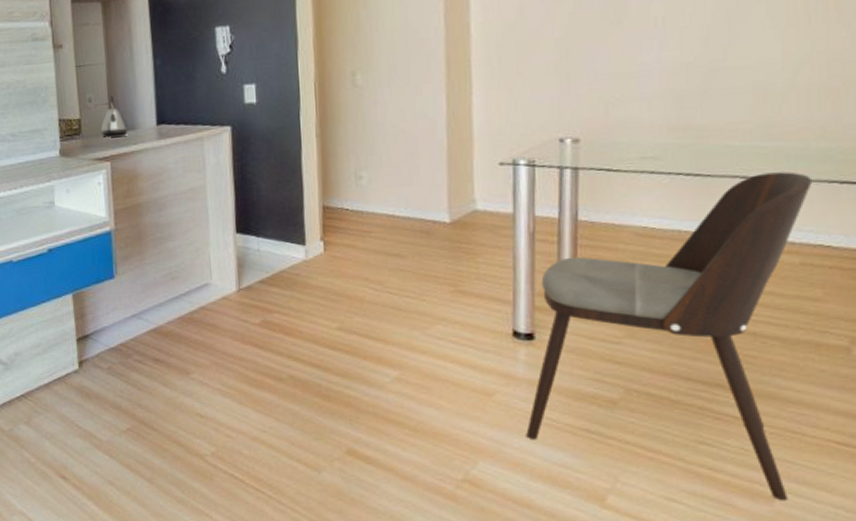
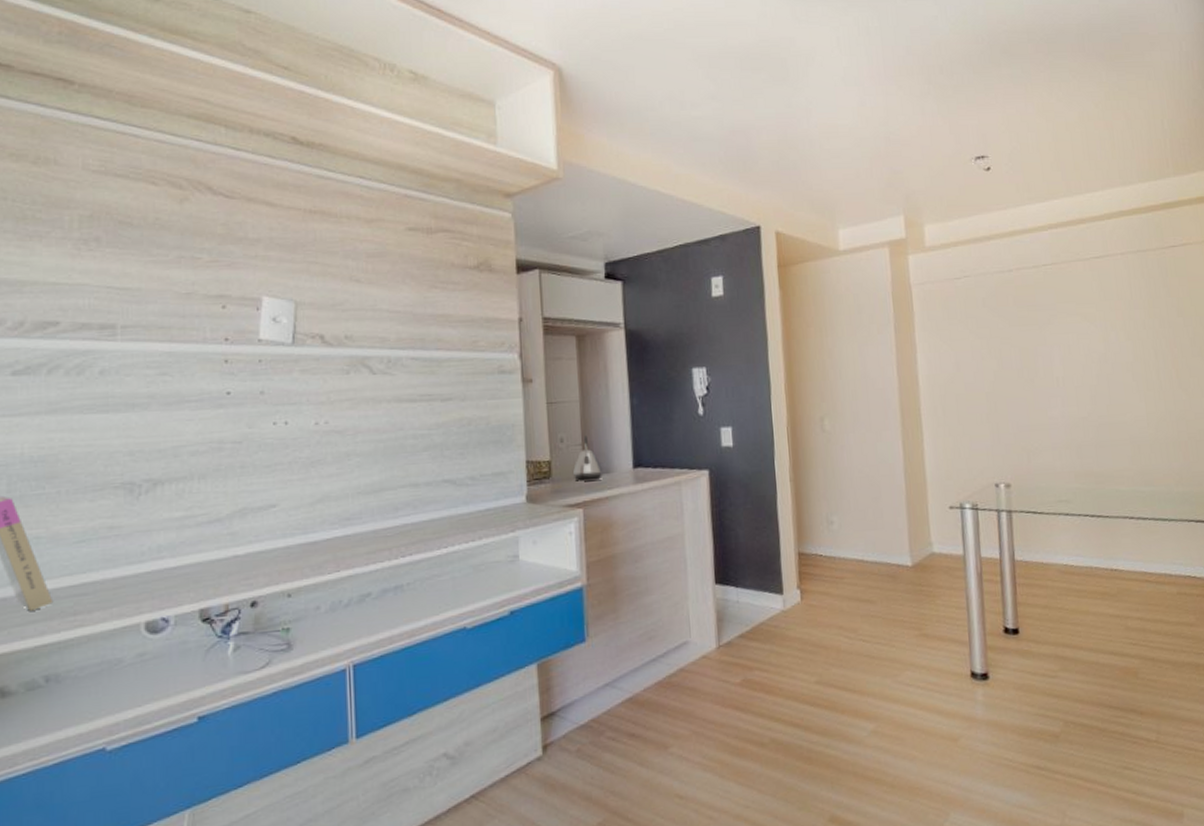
dining chair: present [526,172,813,501] -> none [988,512,1192,817]

